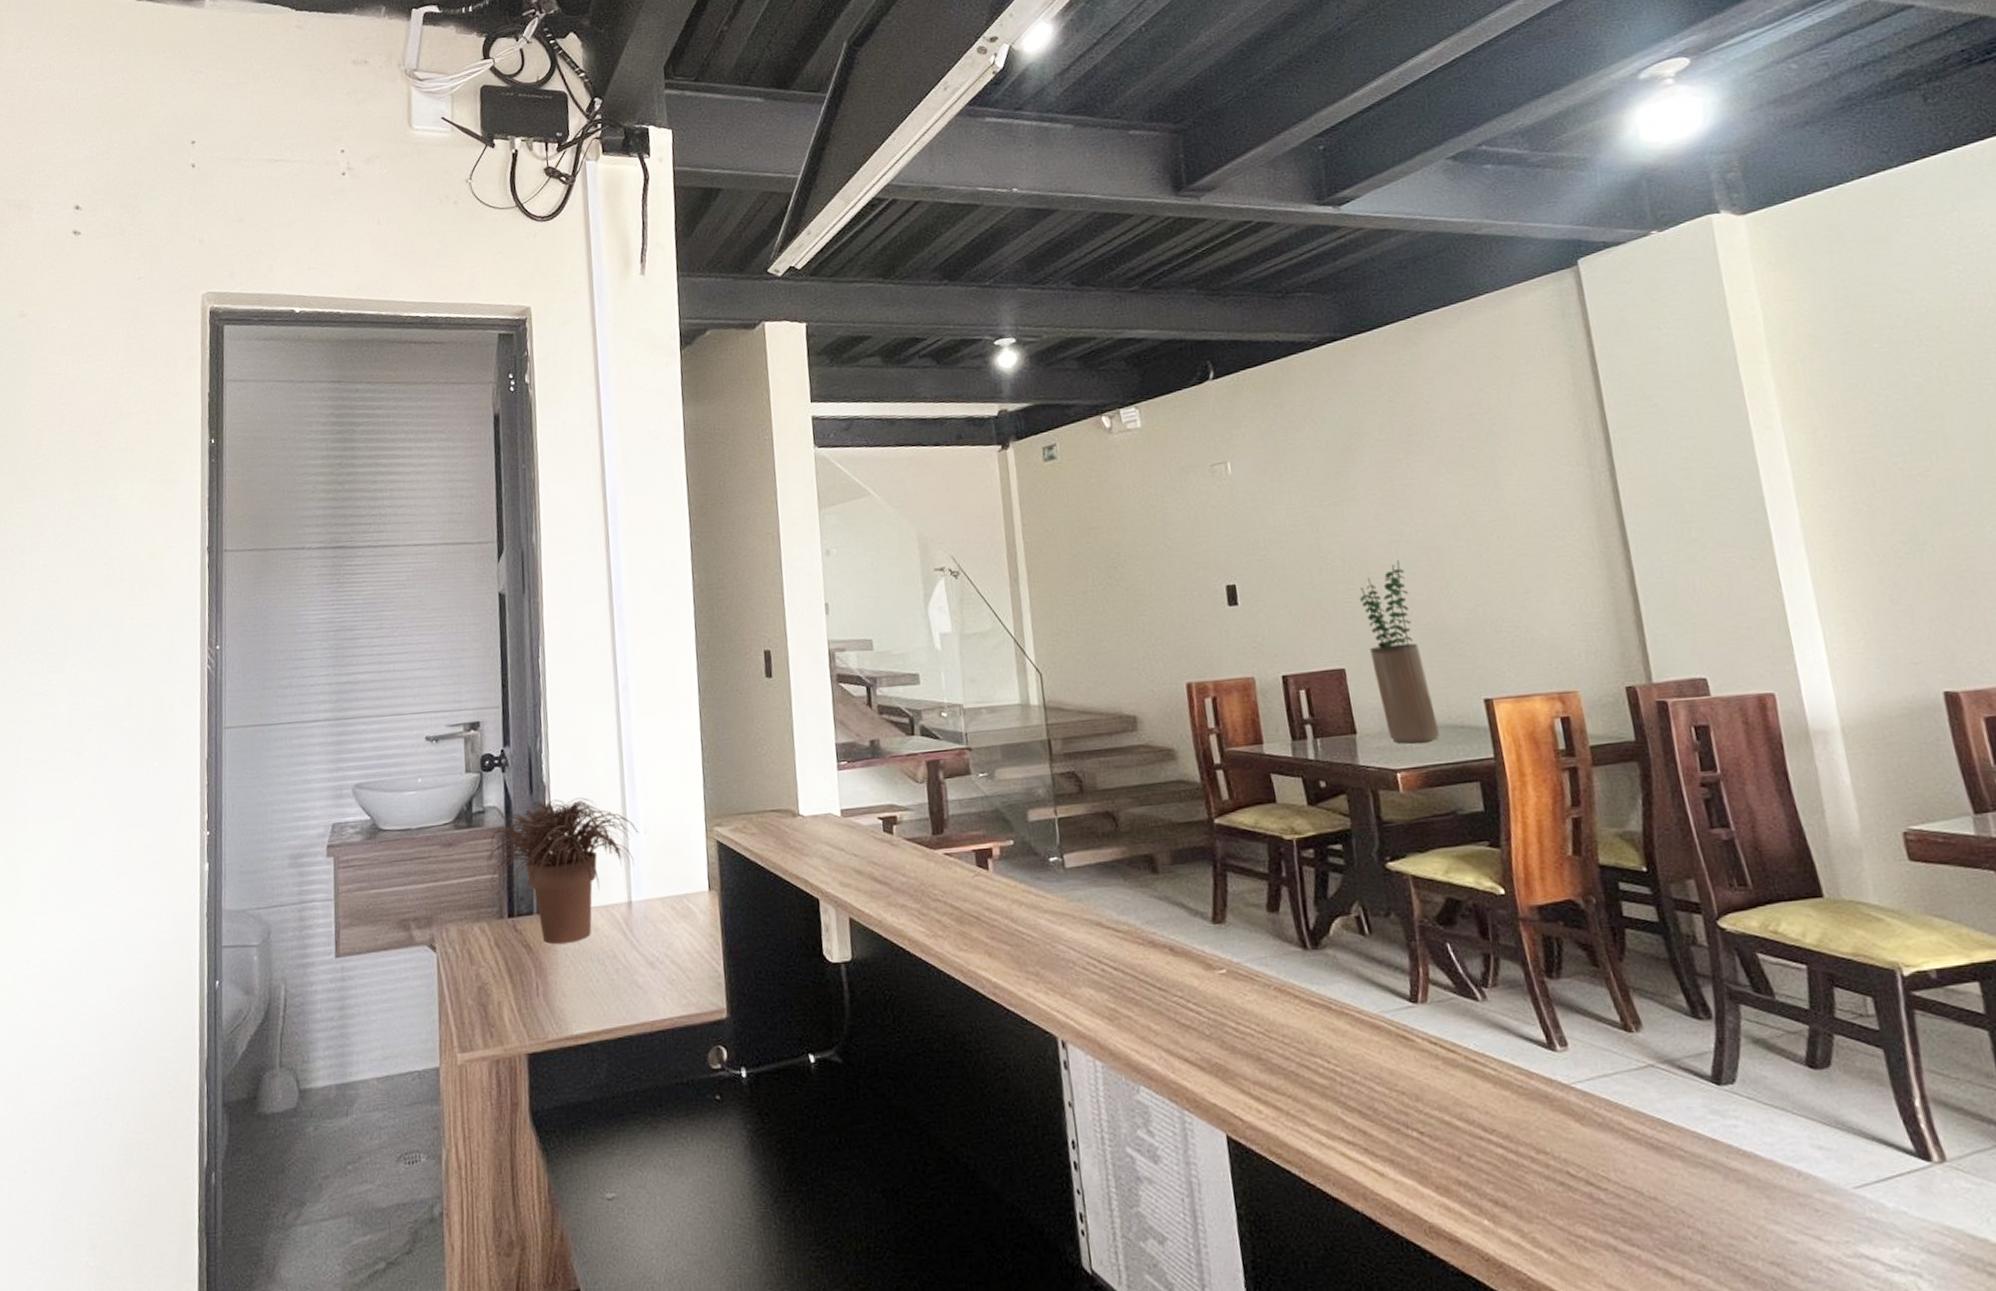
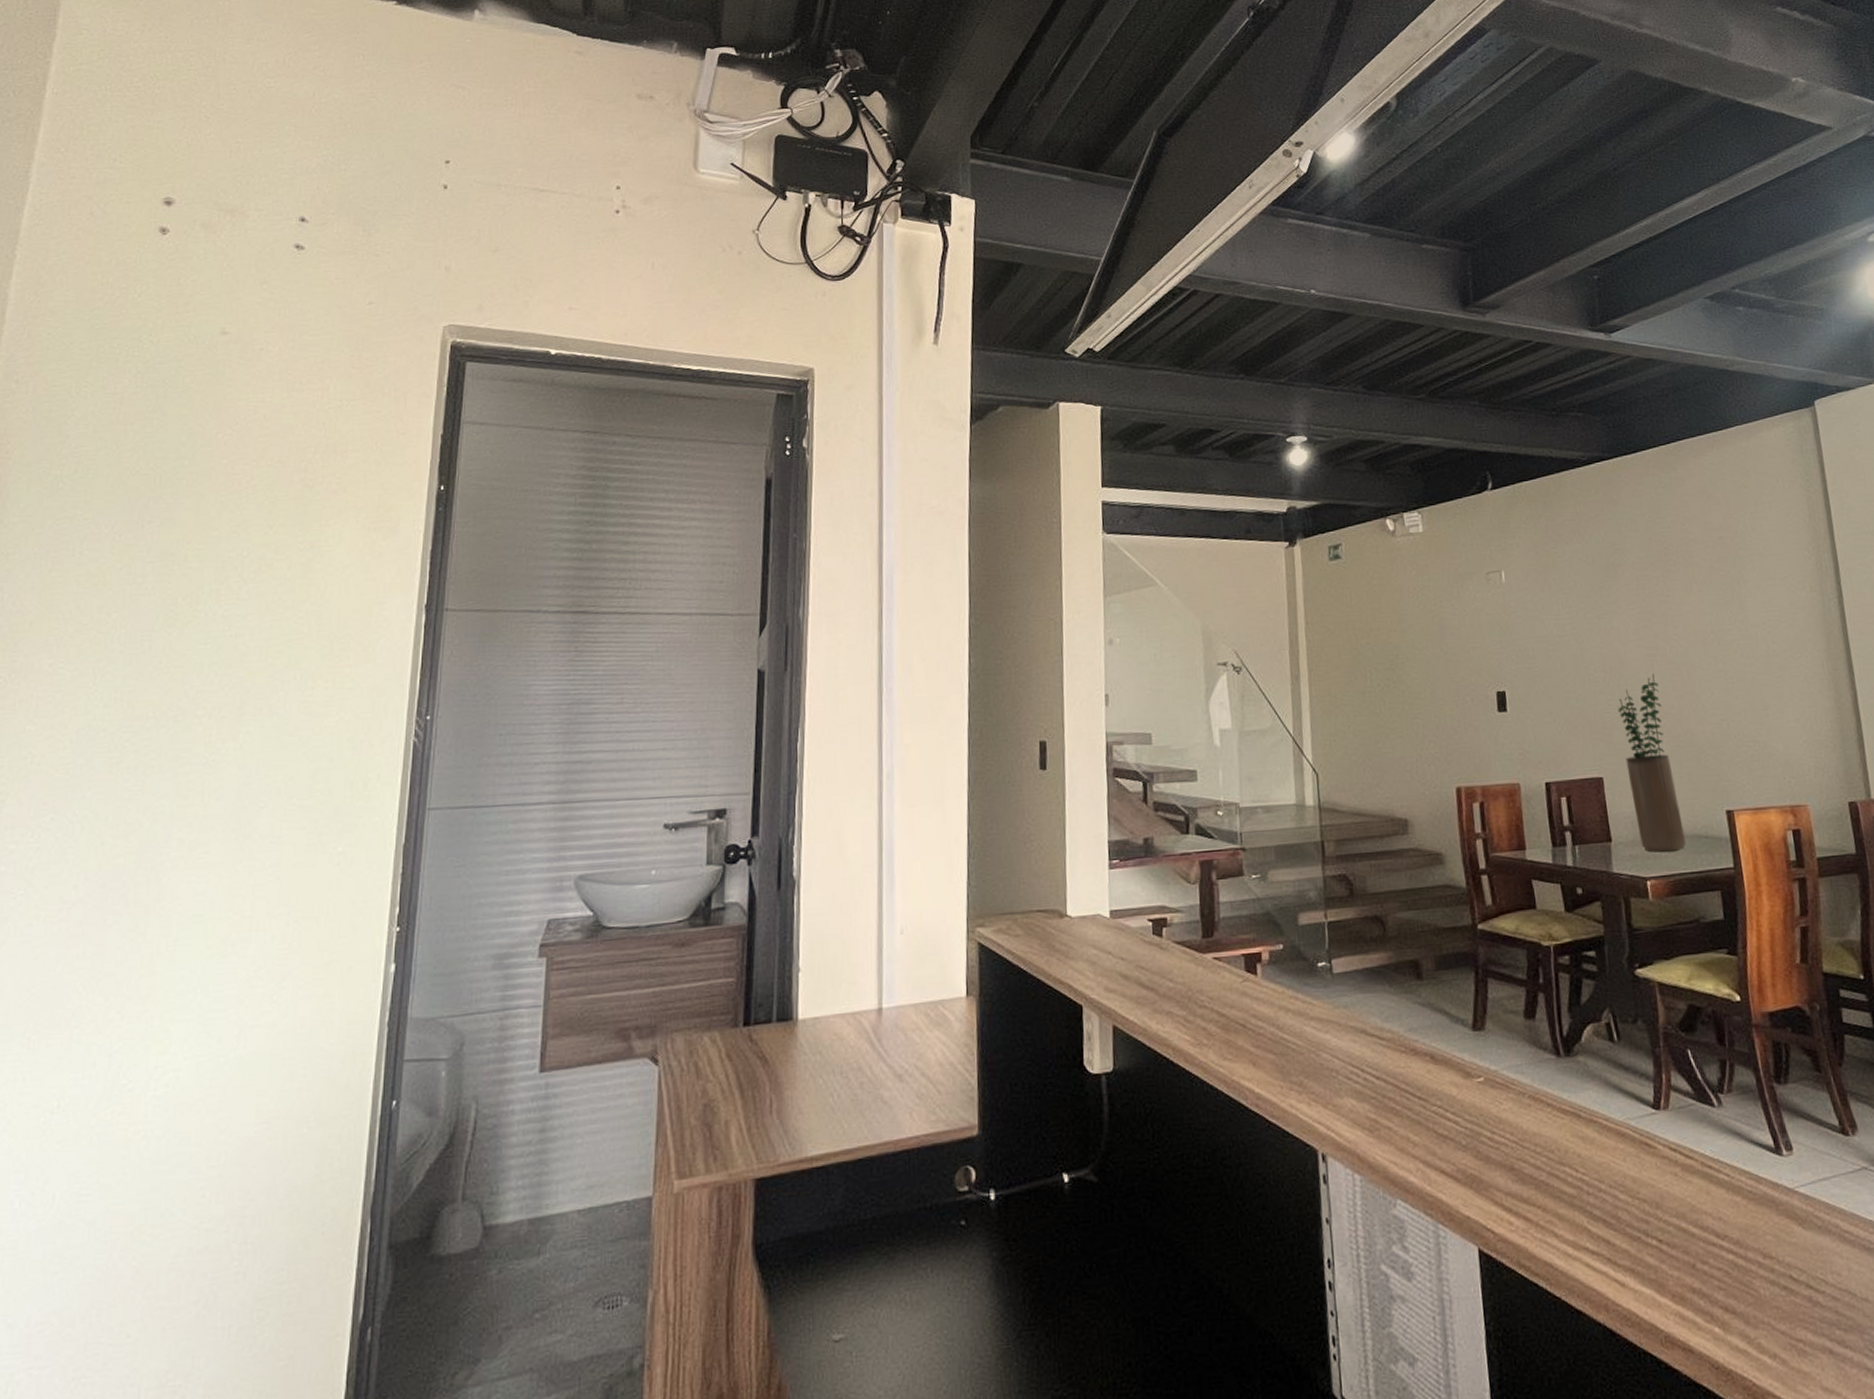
potted plant: present [485,797,639,945] -> none [722,894,895,1057]

